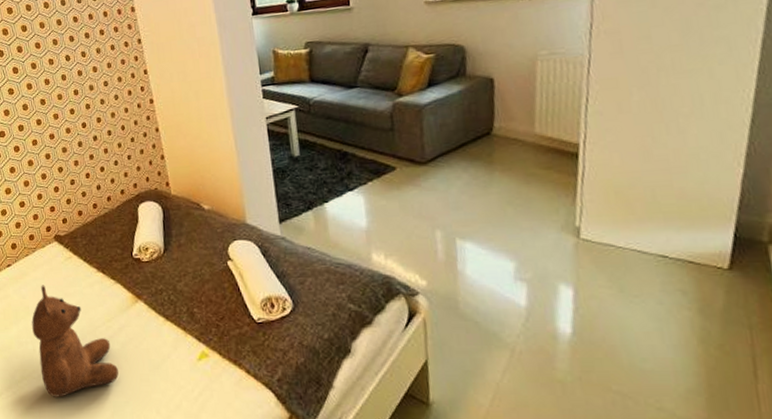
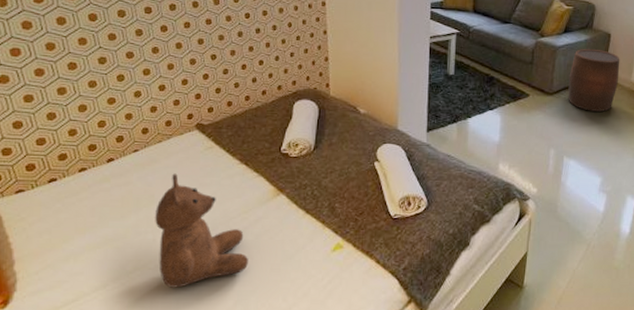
stool: none [444,100,517,179] -> present [568,48,620,112]

